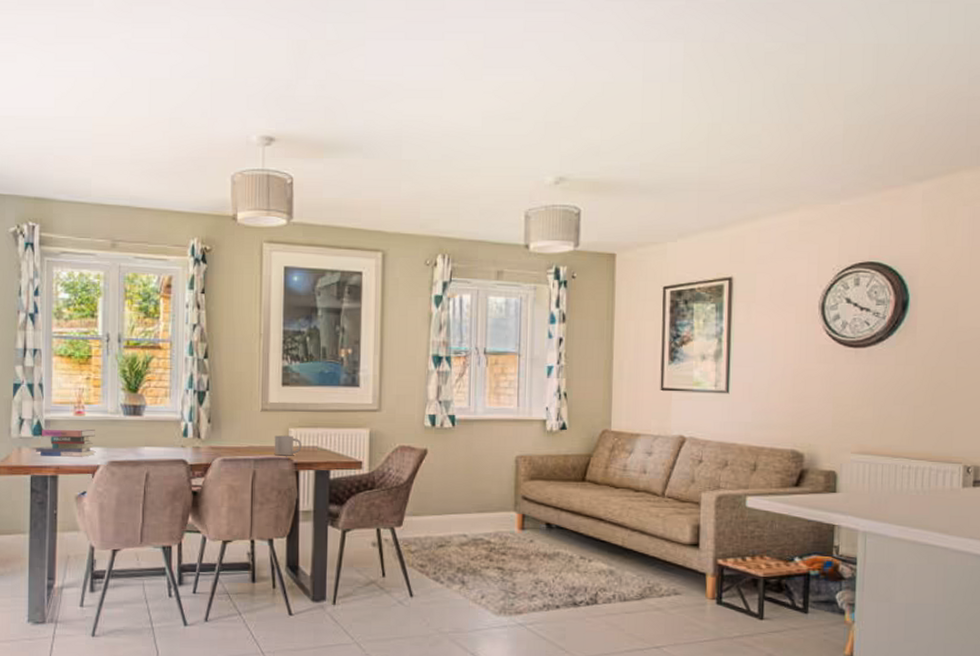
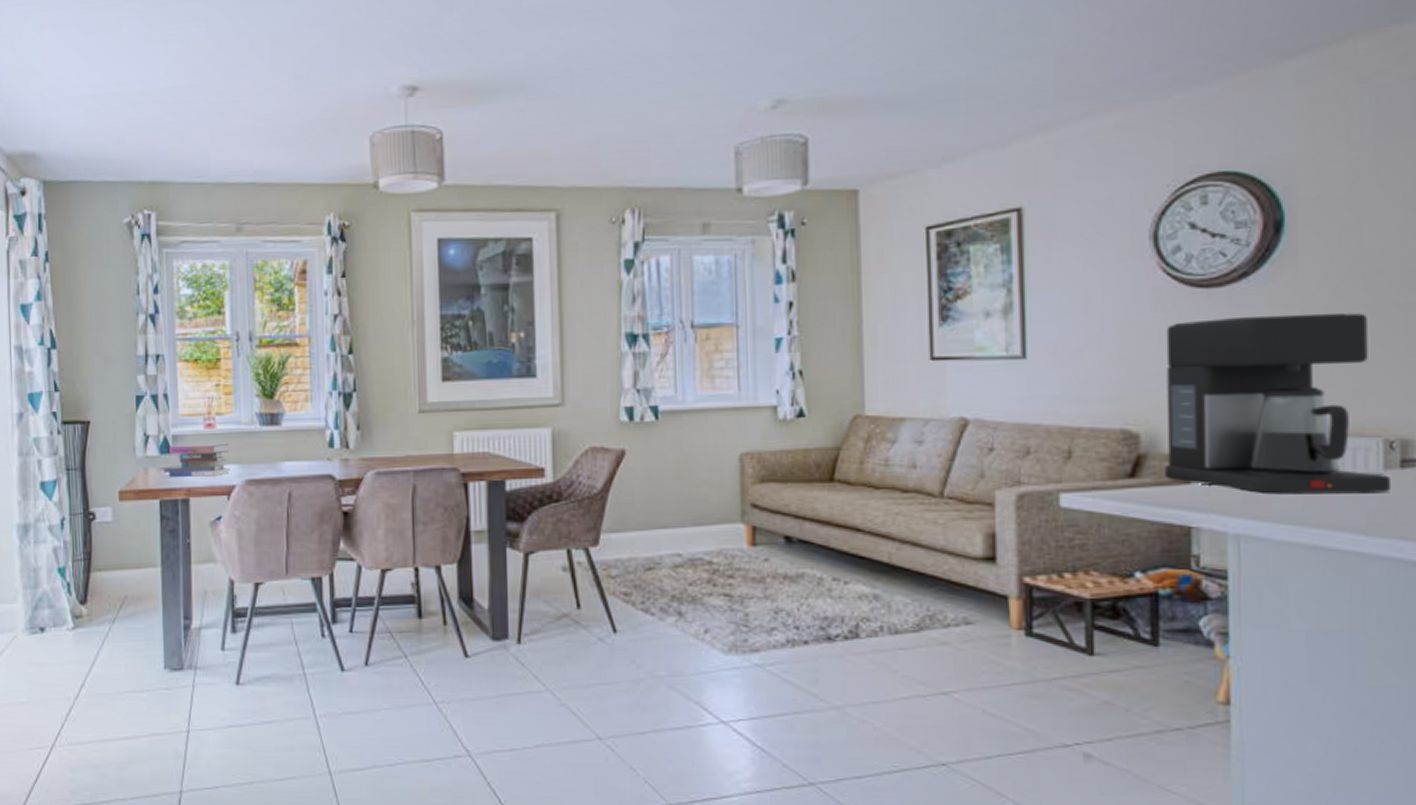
mug: present [274,435,302,456] -> none [436,440,470,465]
coffee maker: none [819,370,966,504] -> present [1165,312,1390,495]

